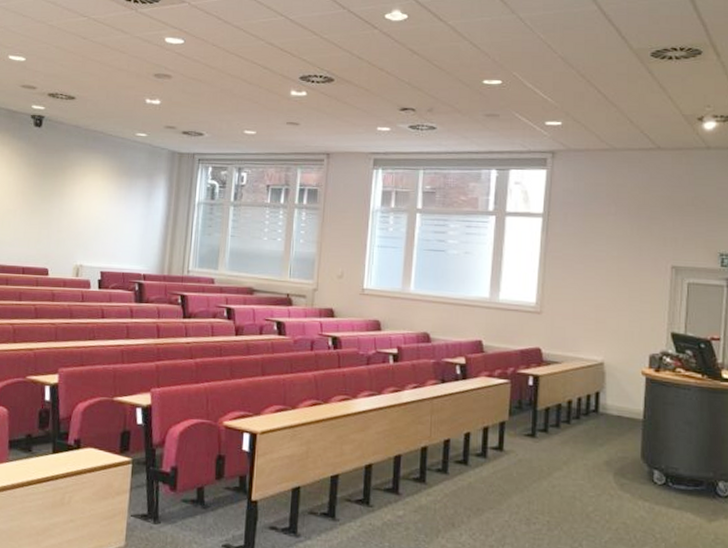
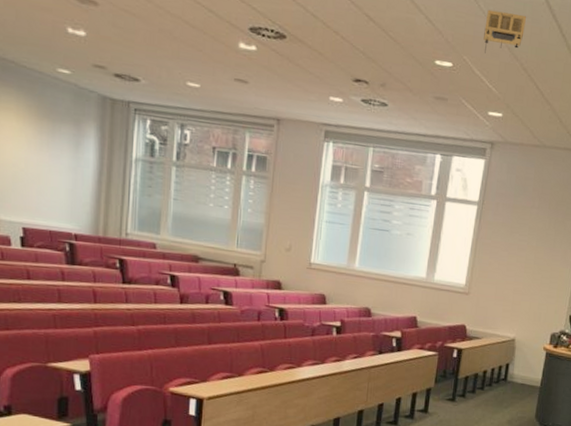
projector: none [533,25,579,66] -> present [483,9,527,53]

